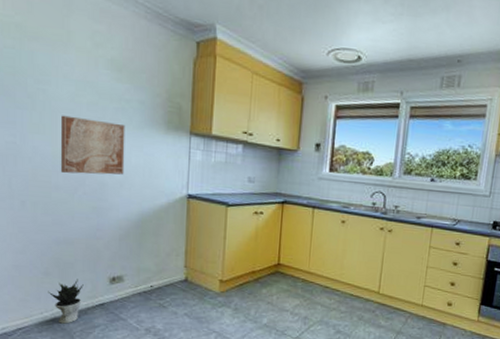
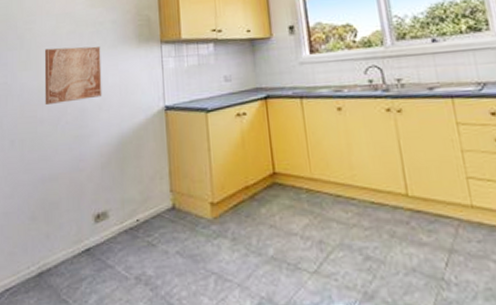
potted plant: present [48,279,84,324] -> none [34,221,69,279]

